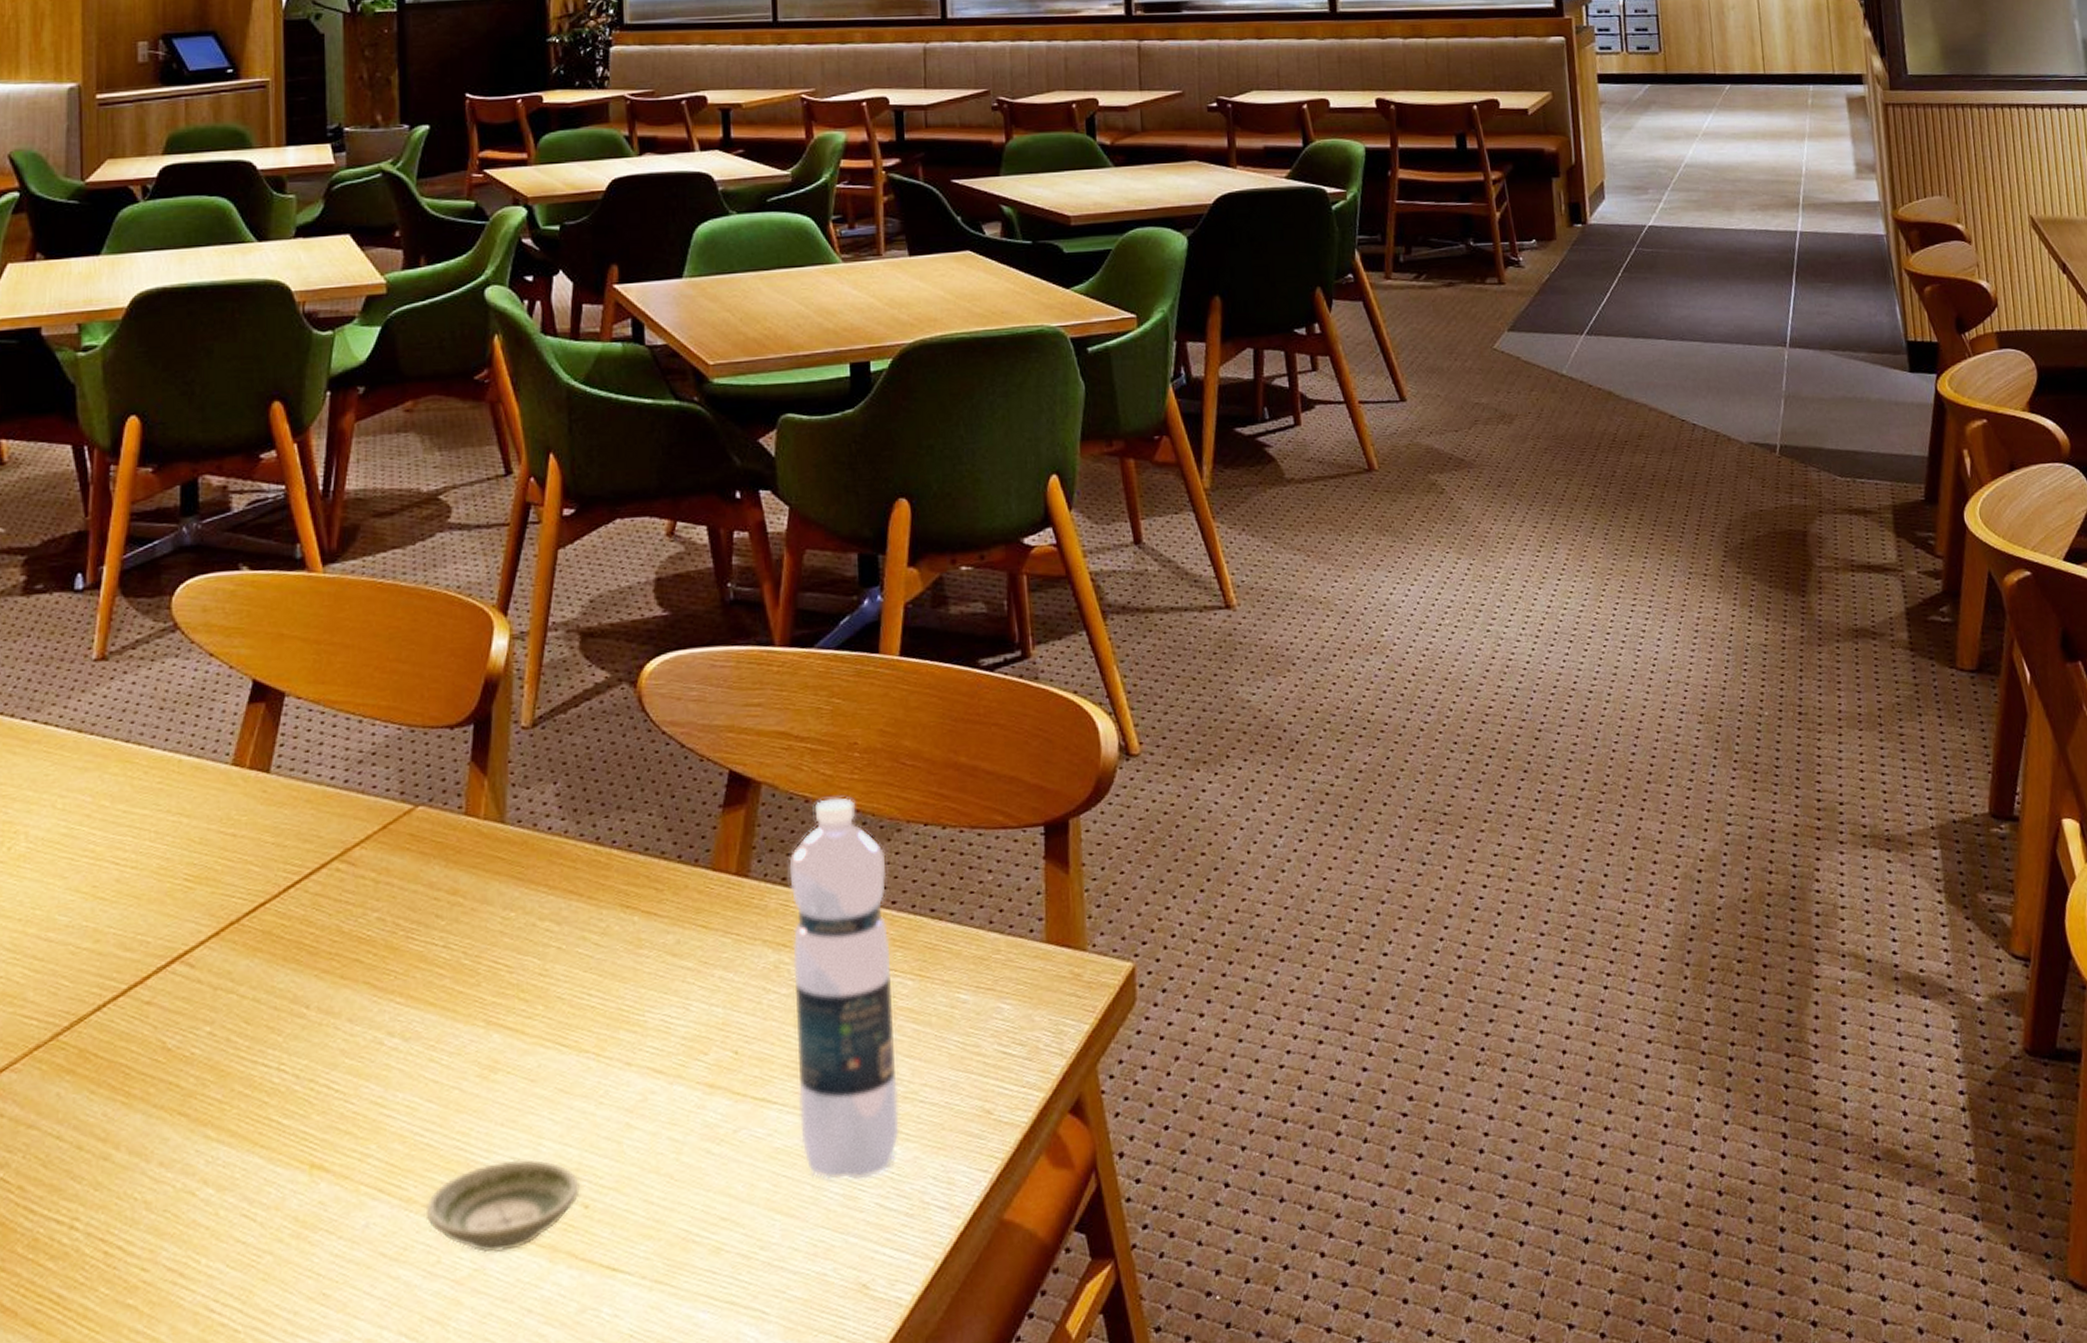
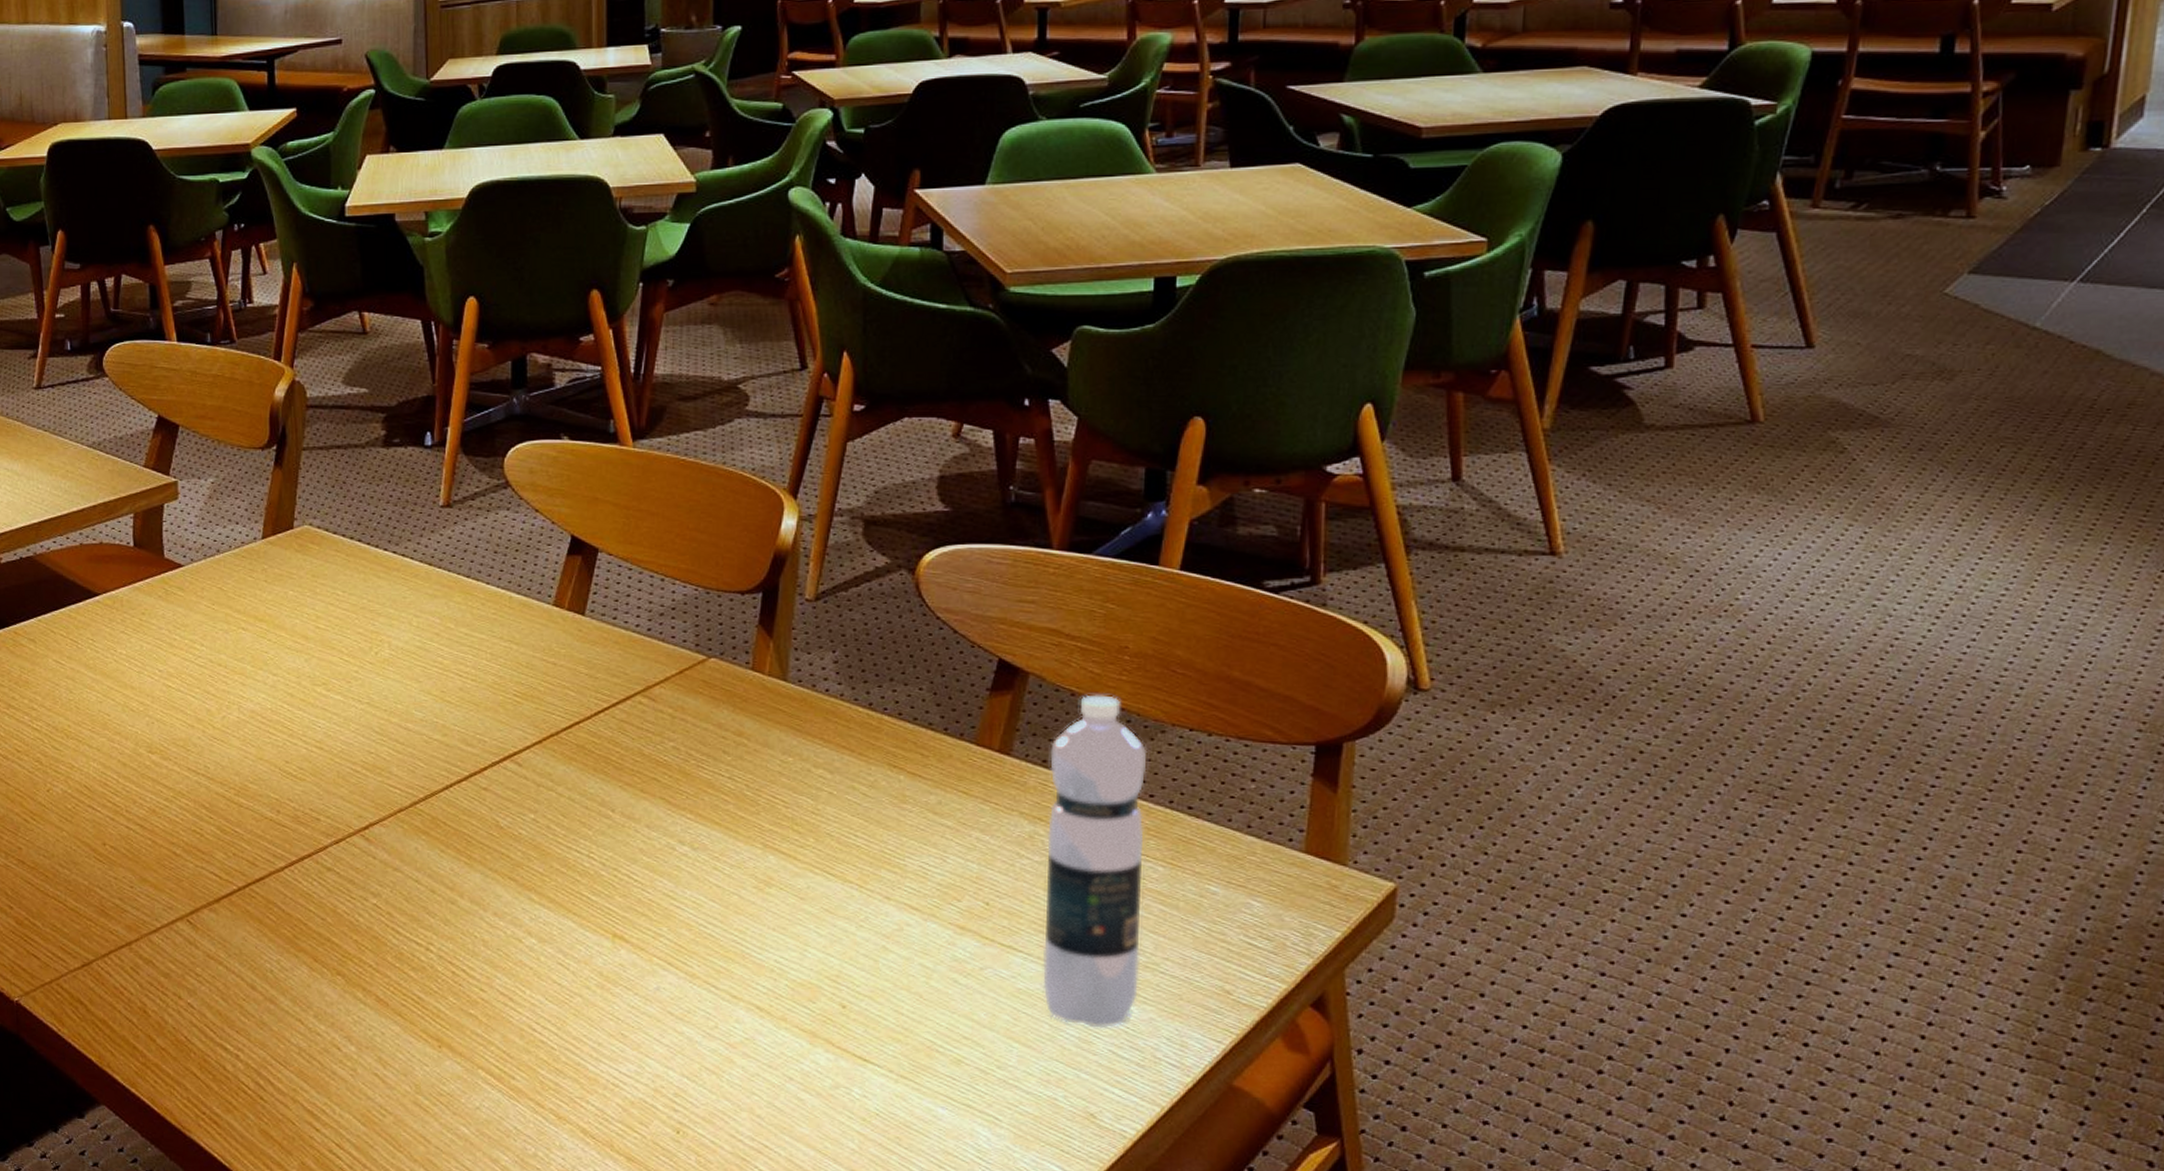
saucer: present [425,1159,580,1253] -> none [706,958,839,1029]

